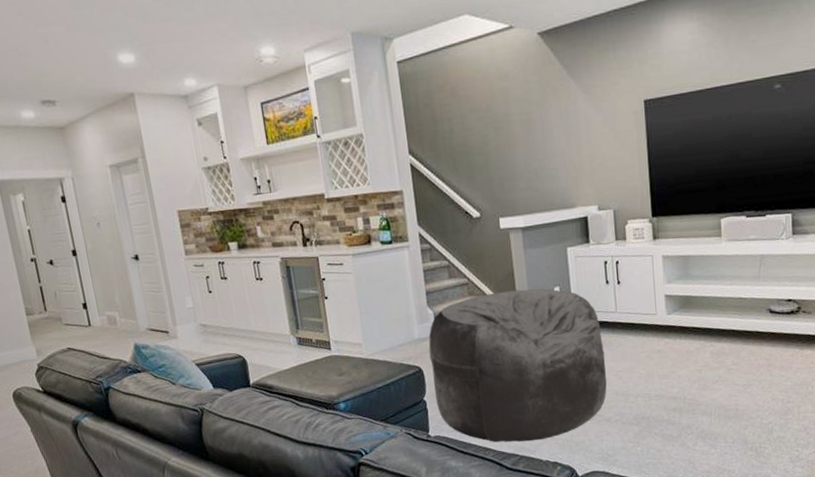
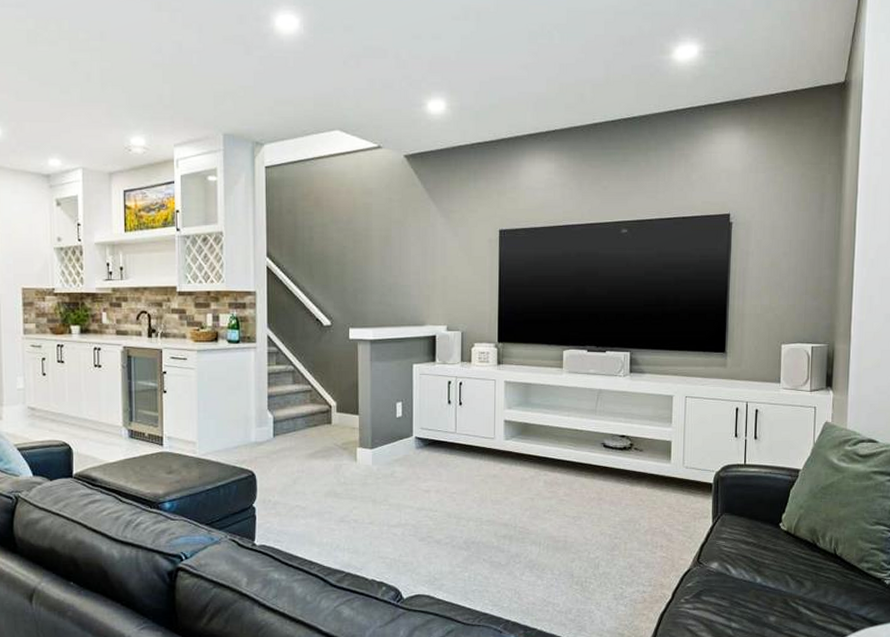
bean bag chair: present [428,288,607,442] -> none [264,401,440,558]

